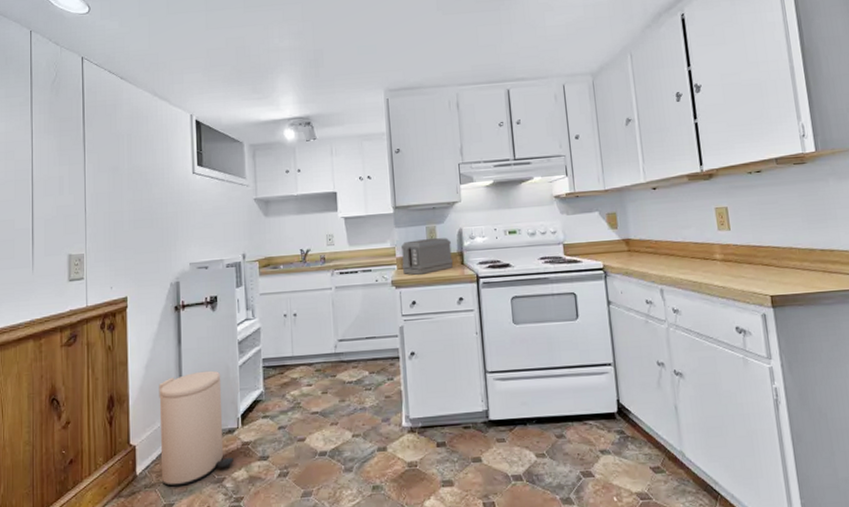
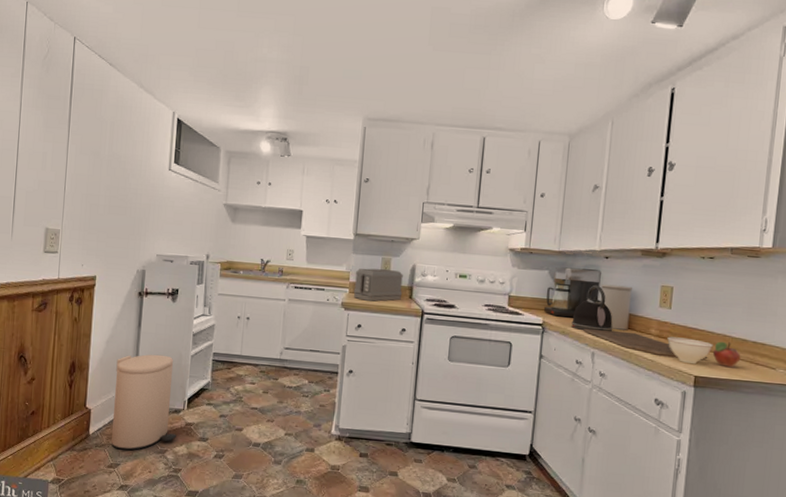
coffee maker: none [600,203,655,258] -> present [543,267,600,318]
kettle: none [633,218,677,268] -> present [571,284,613,333]
cutting board: none [646,261,780,281] -> present [583,329,708,360]
canister: none [655,214,692,261] -> present [600,284,632,330]
bowl: none [733,257,782,284] -> present [667,336,713,365]
fruit: none [782,254,813,280] -> present [712,341,741,367]

